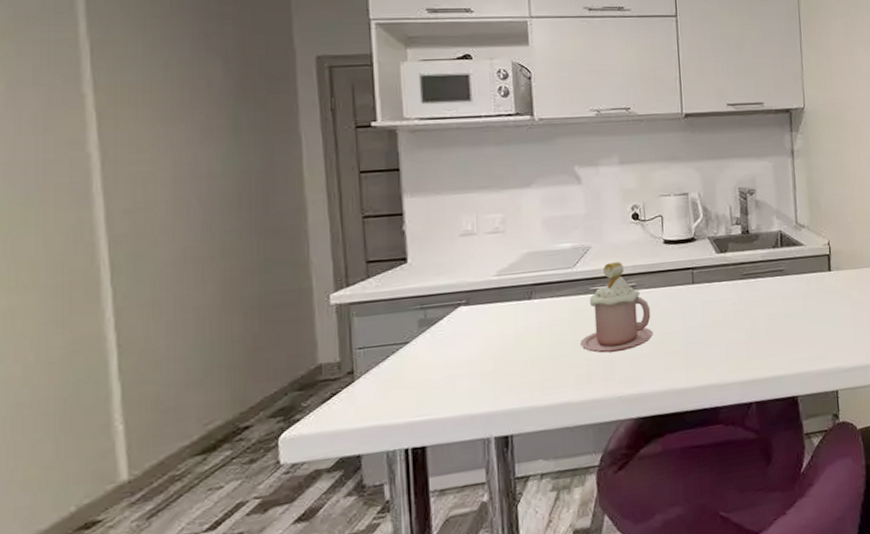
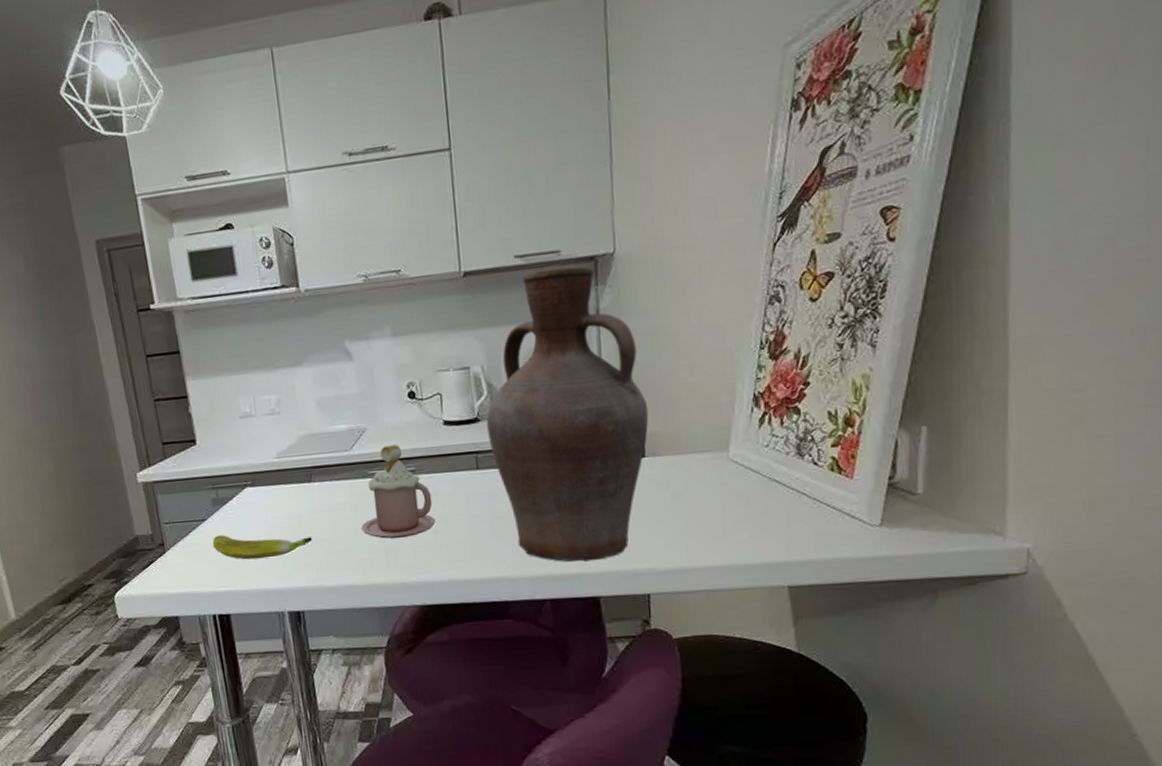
banana: none [413,355,528,384] -> present [212,535,312,560]
vase: none [702,116,833,366] -> present [486,266,649,562]

